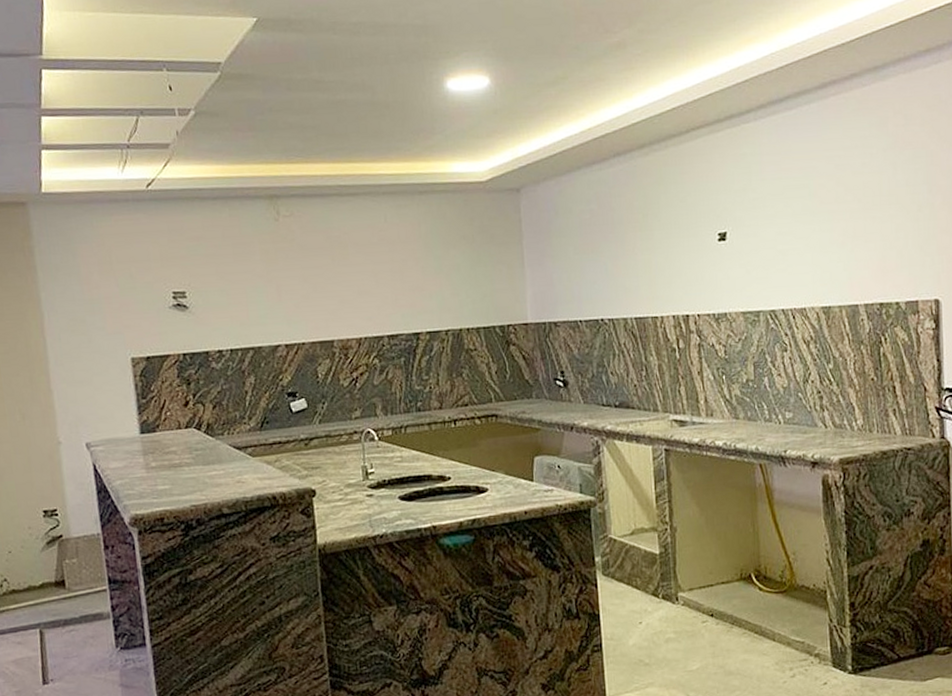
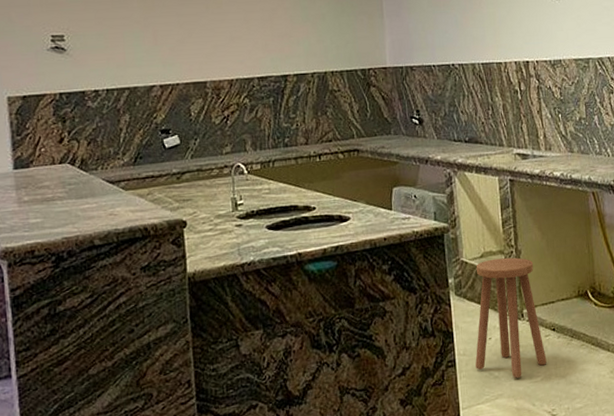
stool: none [623,535,704,667] -> present [475,257,547,379]

